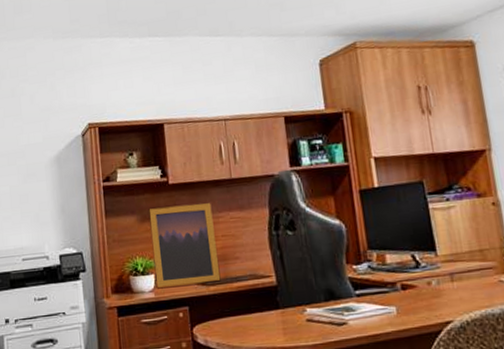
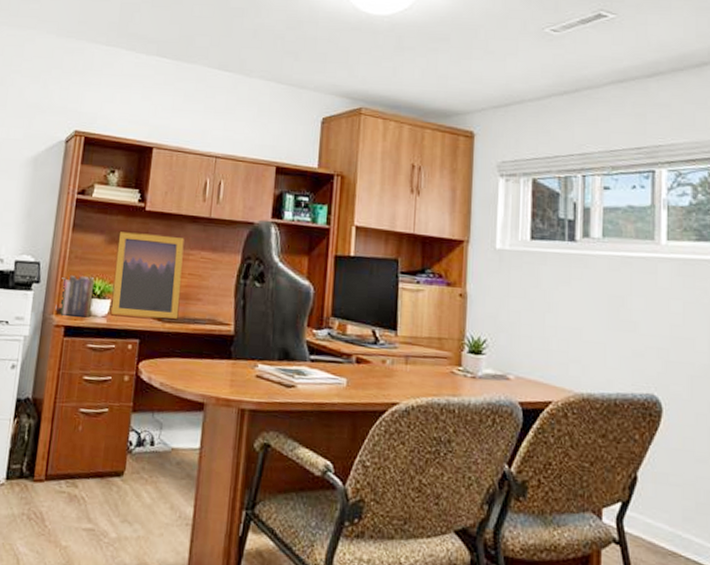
books: none [105,256,138,298] -> present [55,274,95,318]

